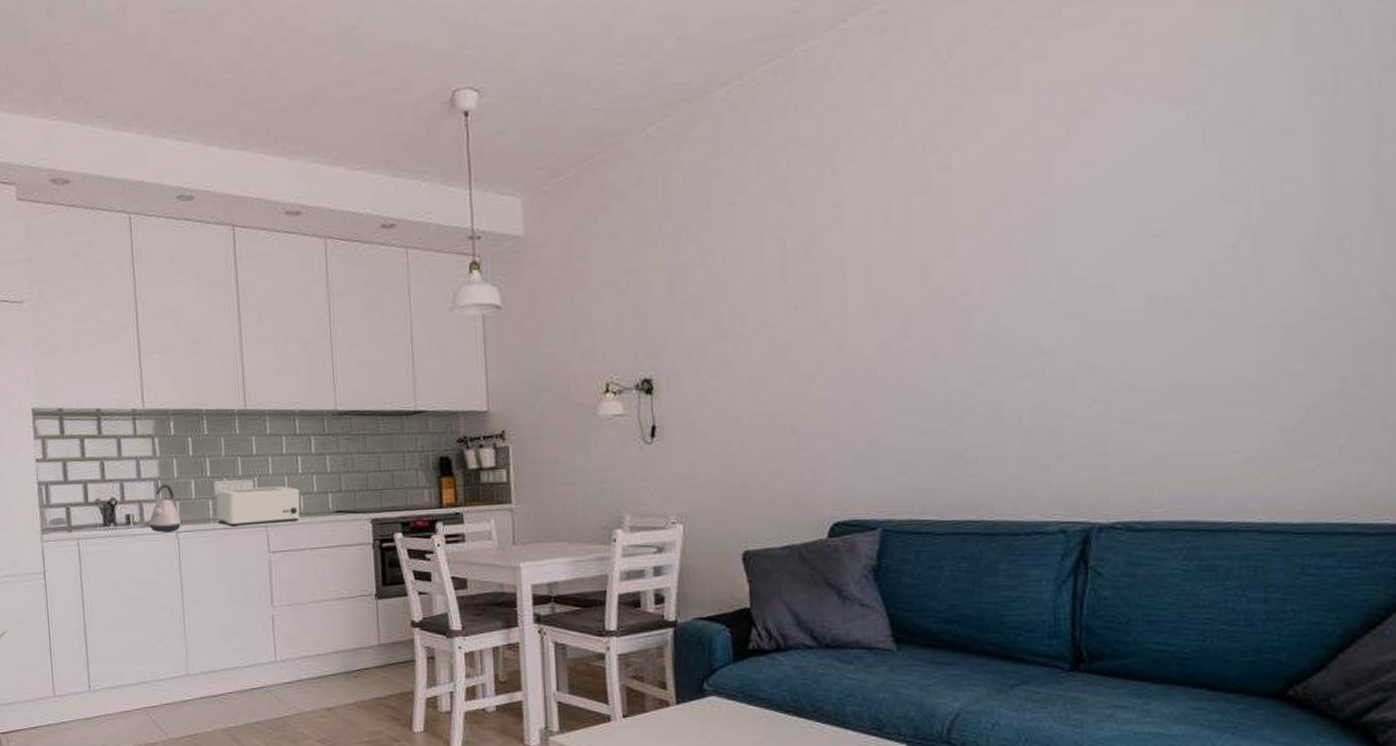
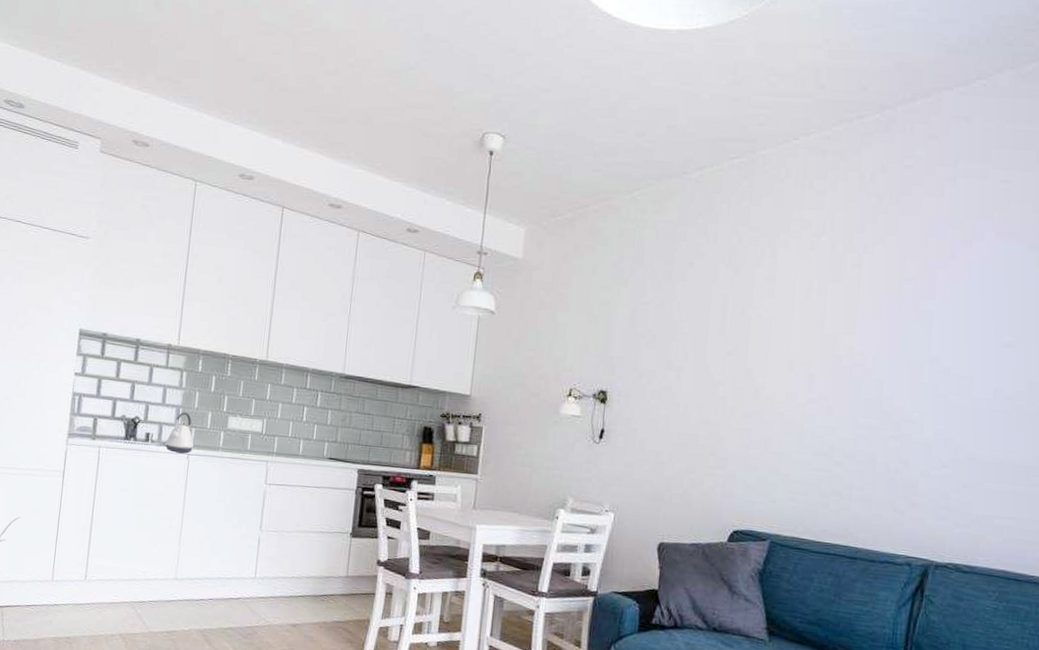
toaster: present [216,486,300,528] -> none [225,424,301,462]

